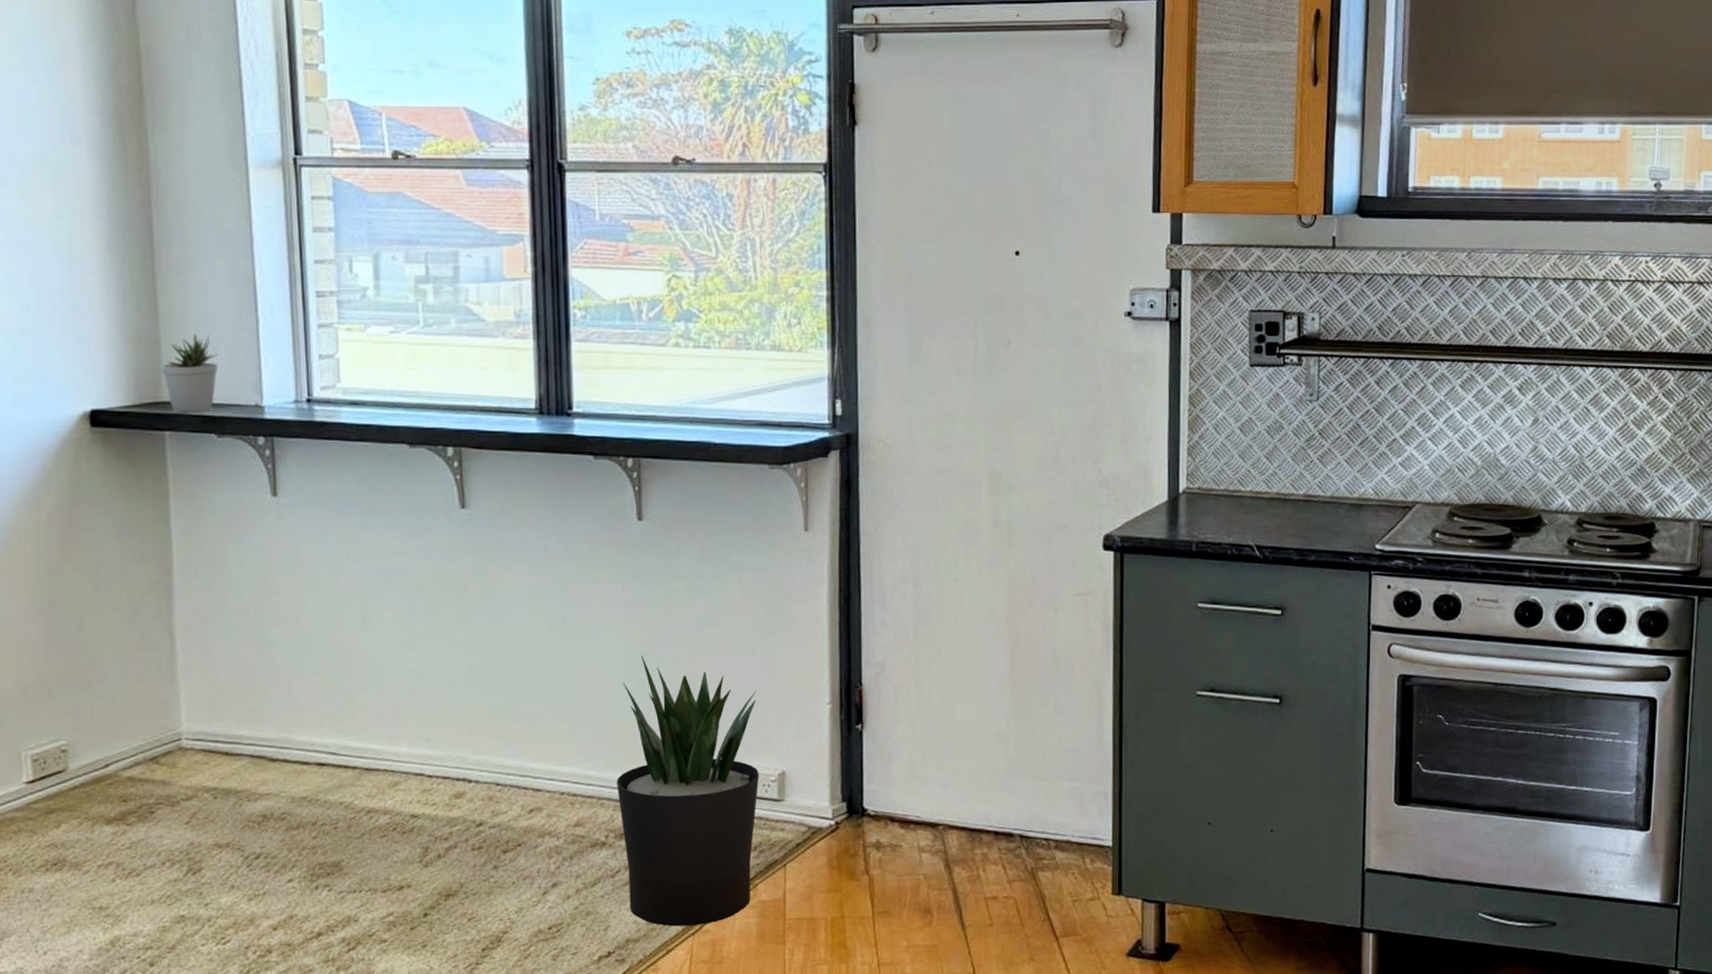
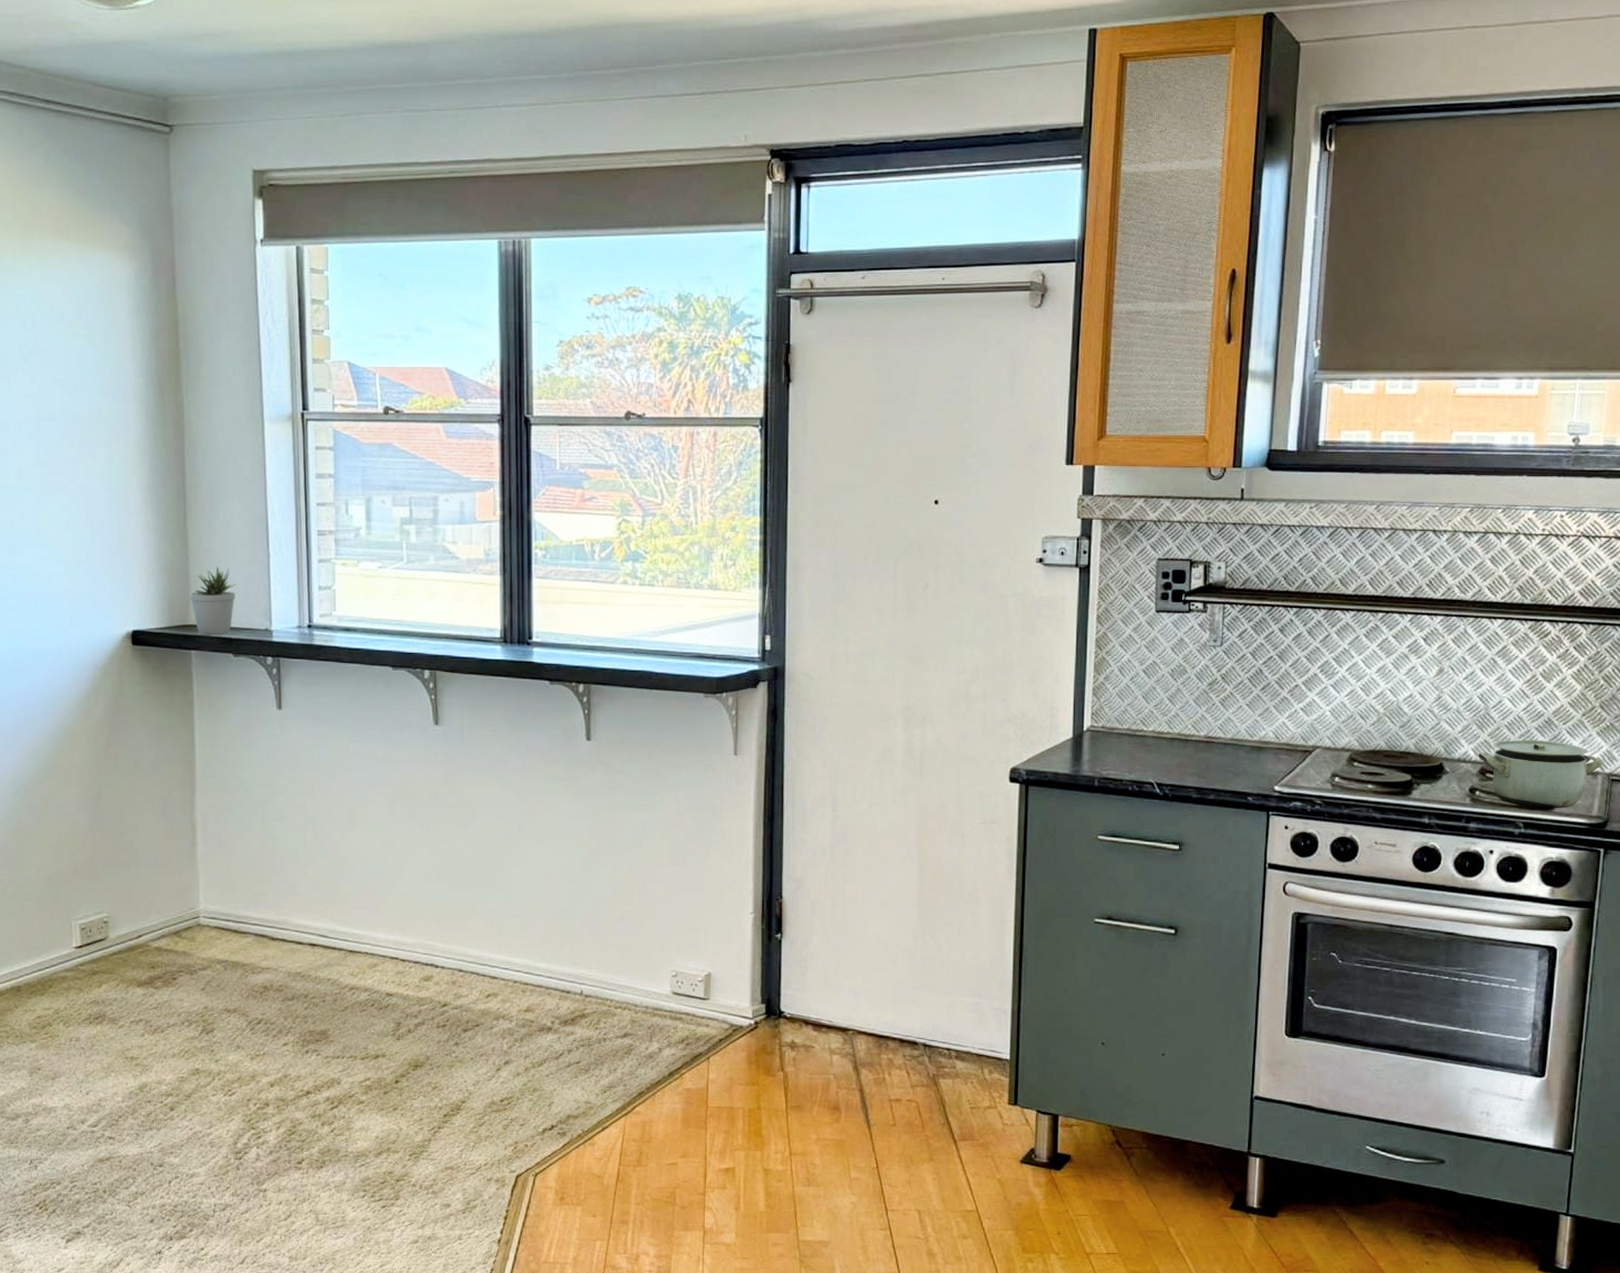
planter: present [617,656,759,927] -> none [562,862,688,1107]
saucepan: none [1575,488,1694,558] -> present [1478,740,1603,808]

